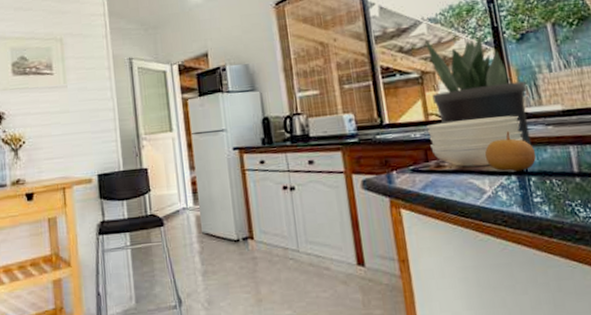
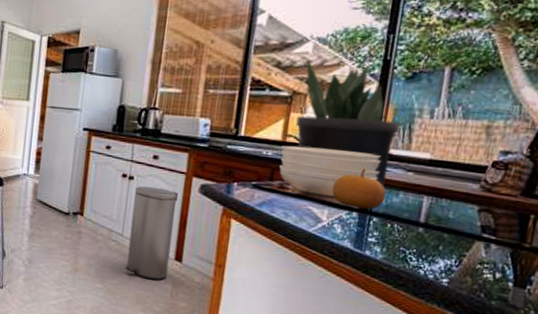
pedal bin: none [298,192,354,293] -> present [125,186,178,281]

